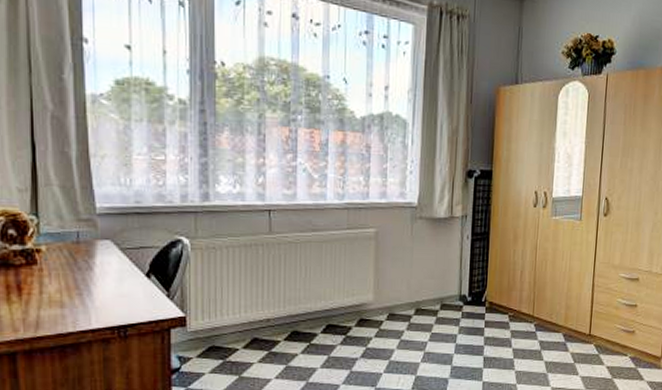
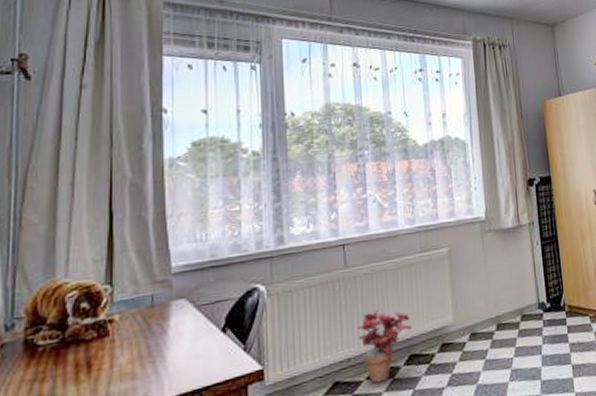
potted plant: none [278,277,332,345] -> present [357,309,412,384]

